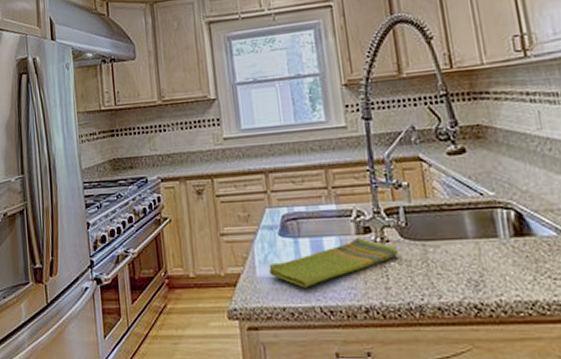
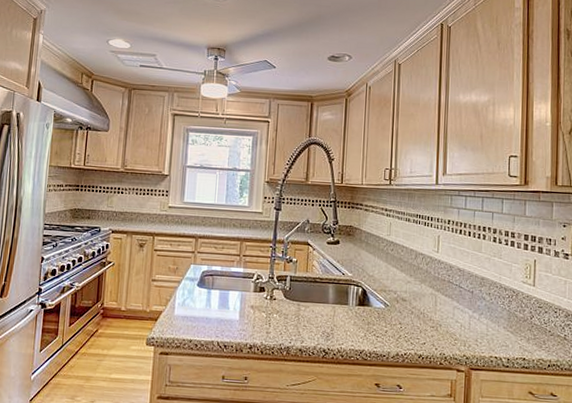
dish towel: present [269,237,398,288] -> none [185,294,280,327]

